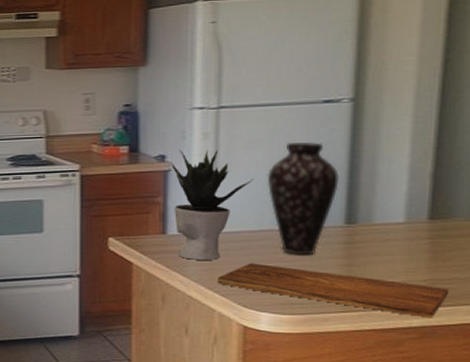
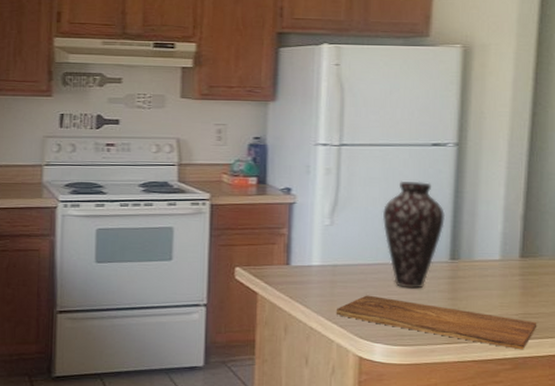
potted plant: present [171,149,254,260] -> none [296,183,371,292]

